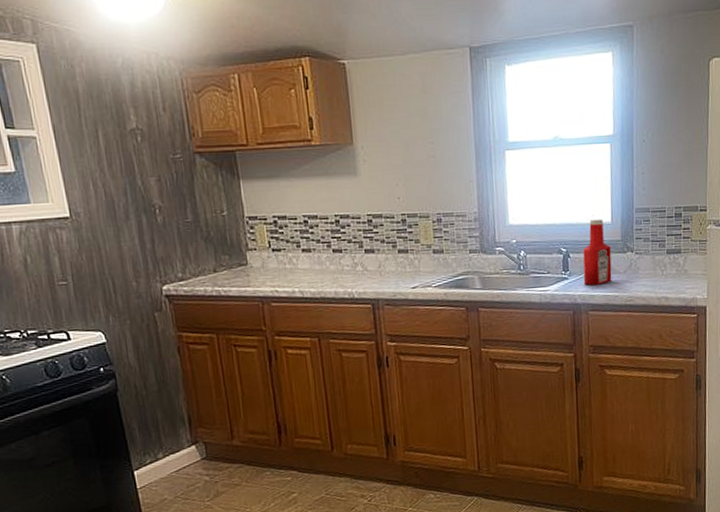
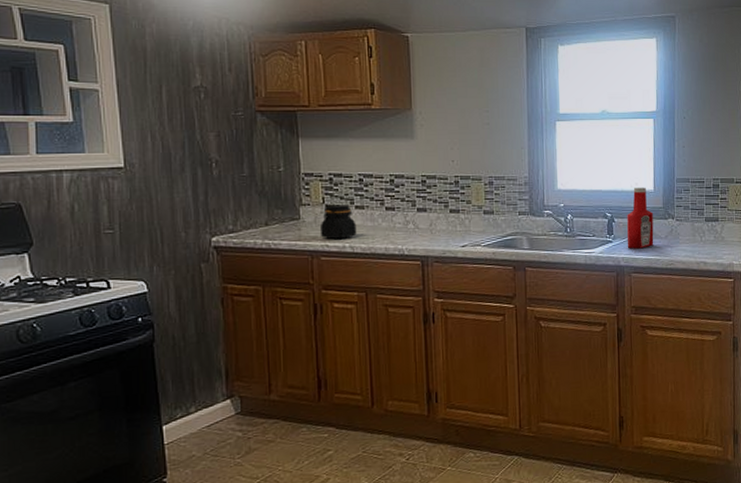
jar: none [268,248,305,284] -> present [319,205,357,239]

